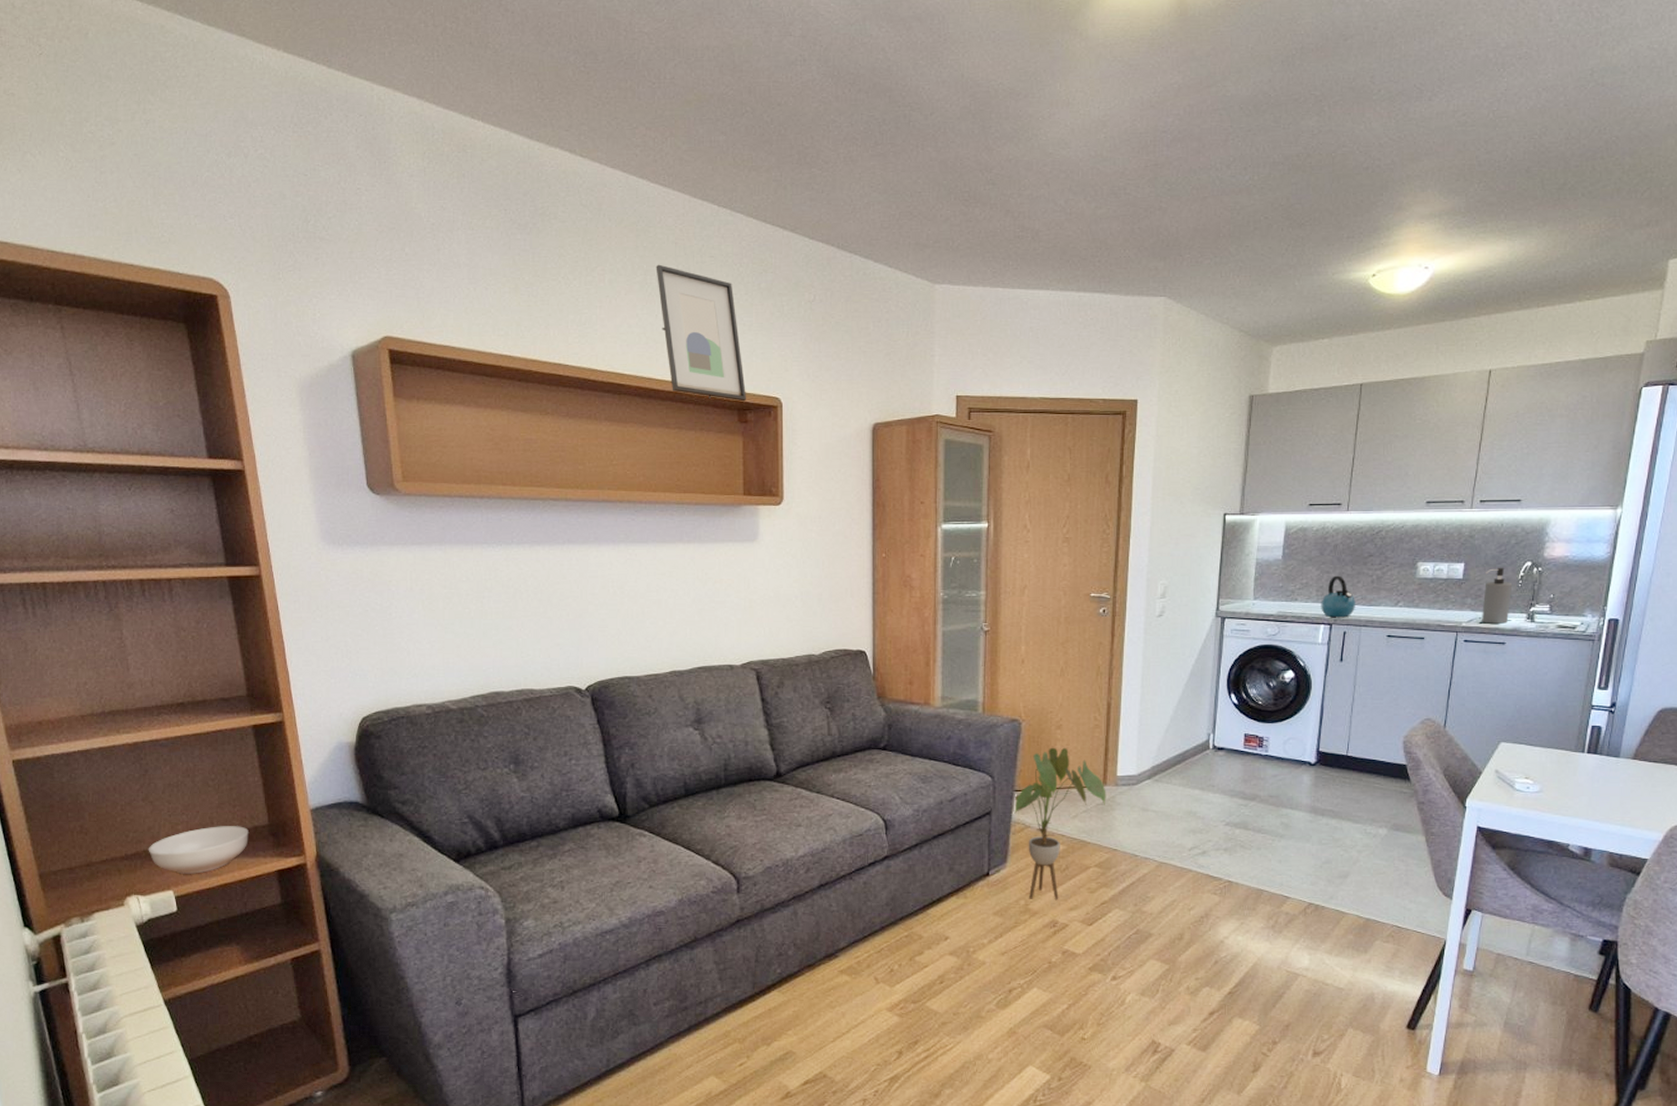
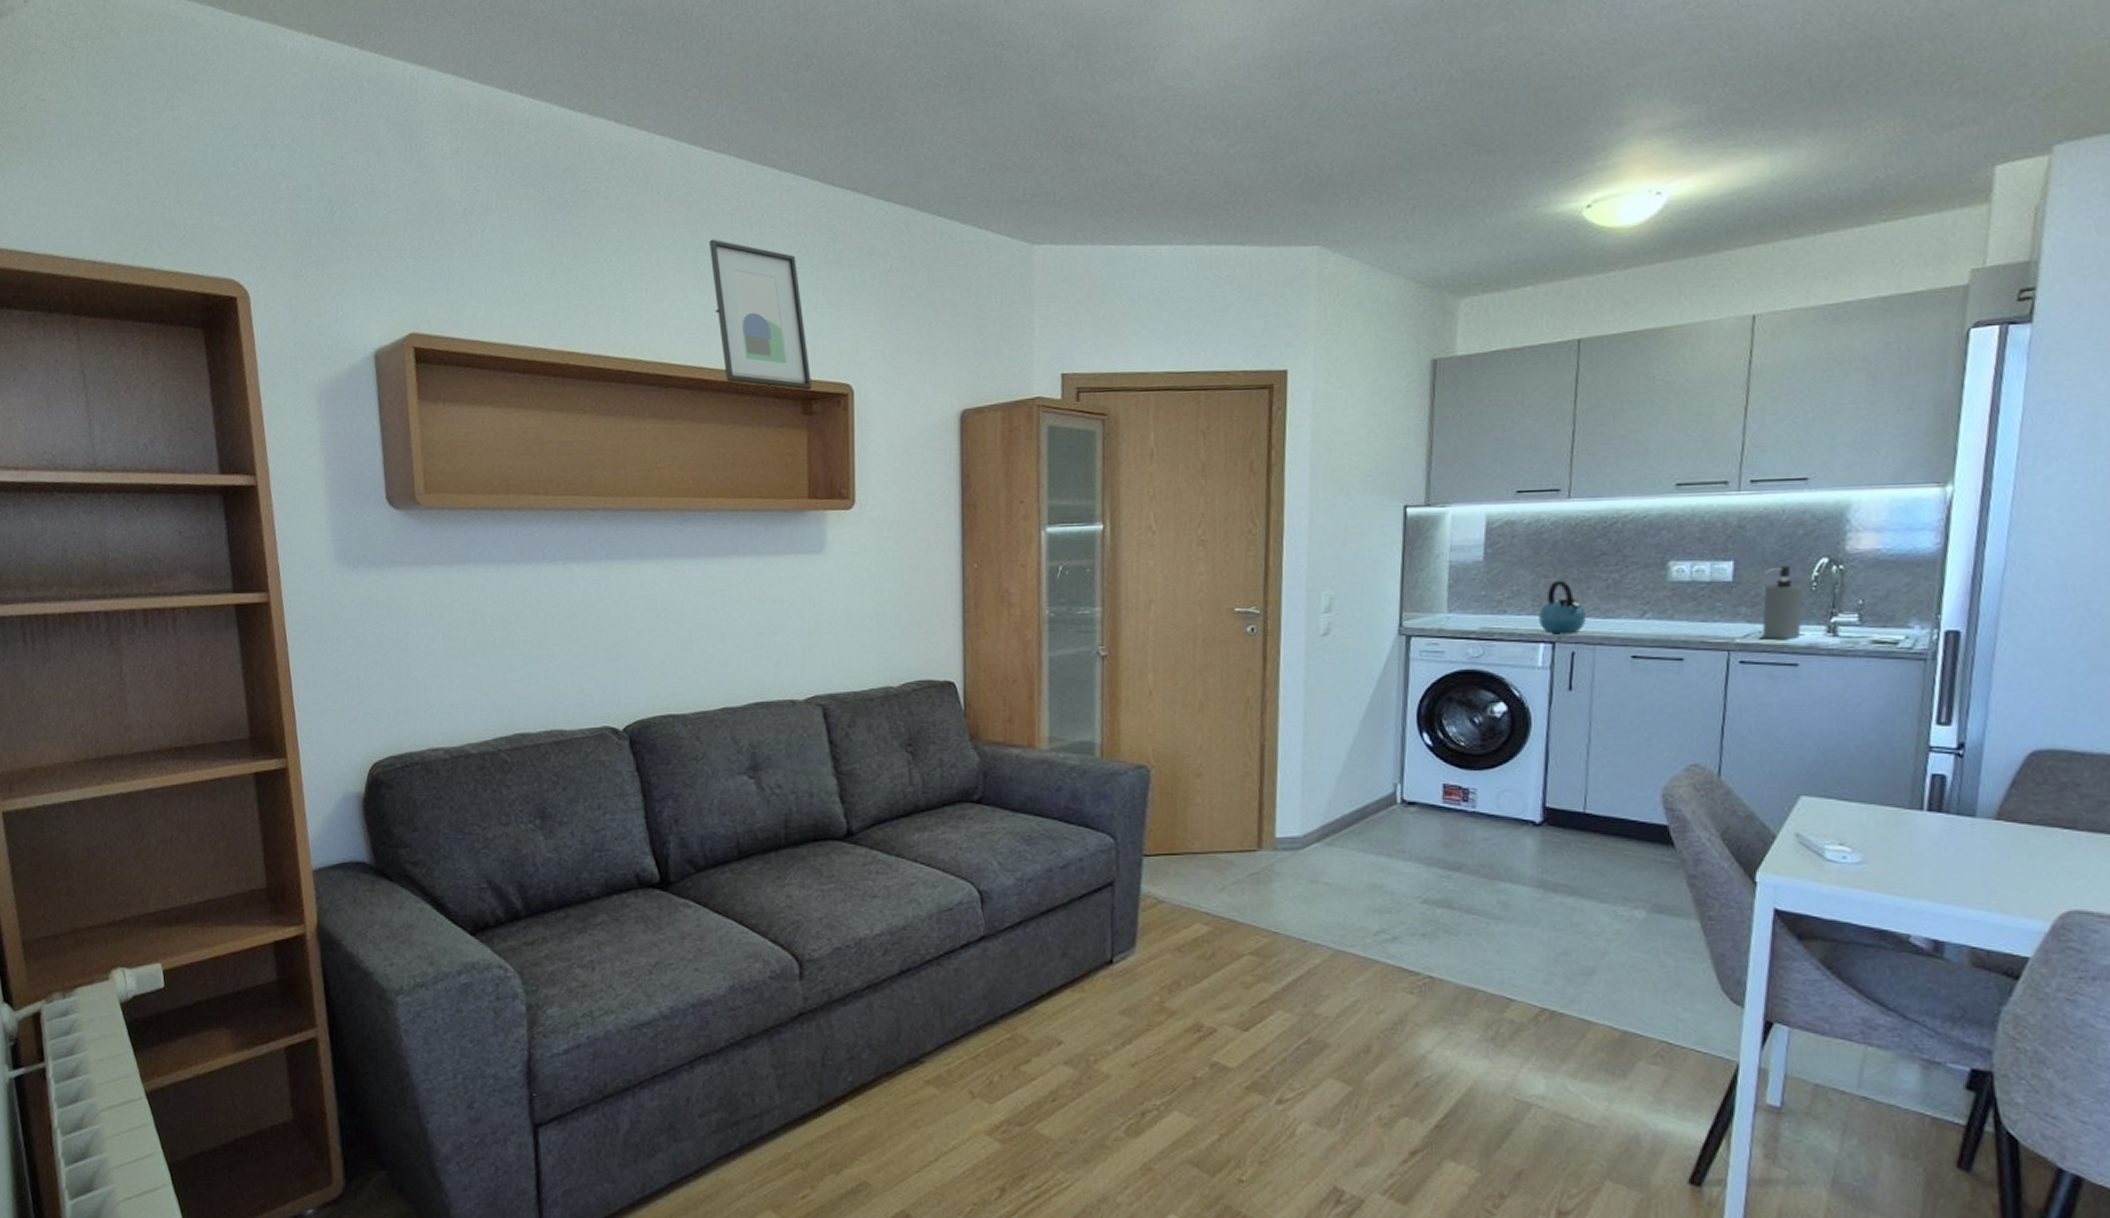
bowl: present [148,826,249,874] -> none [137,889,245,944]
house plant: present [1014,747,1106,899] -> none [1143,800,1263,996]

